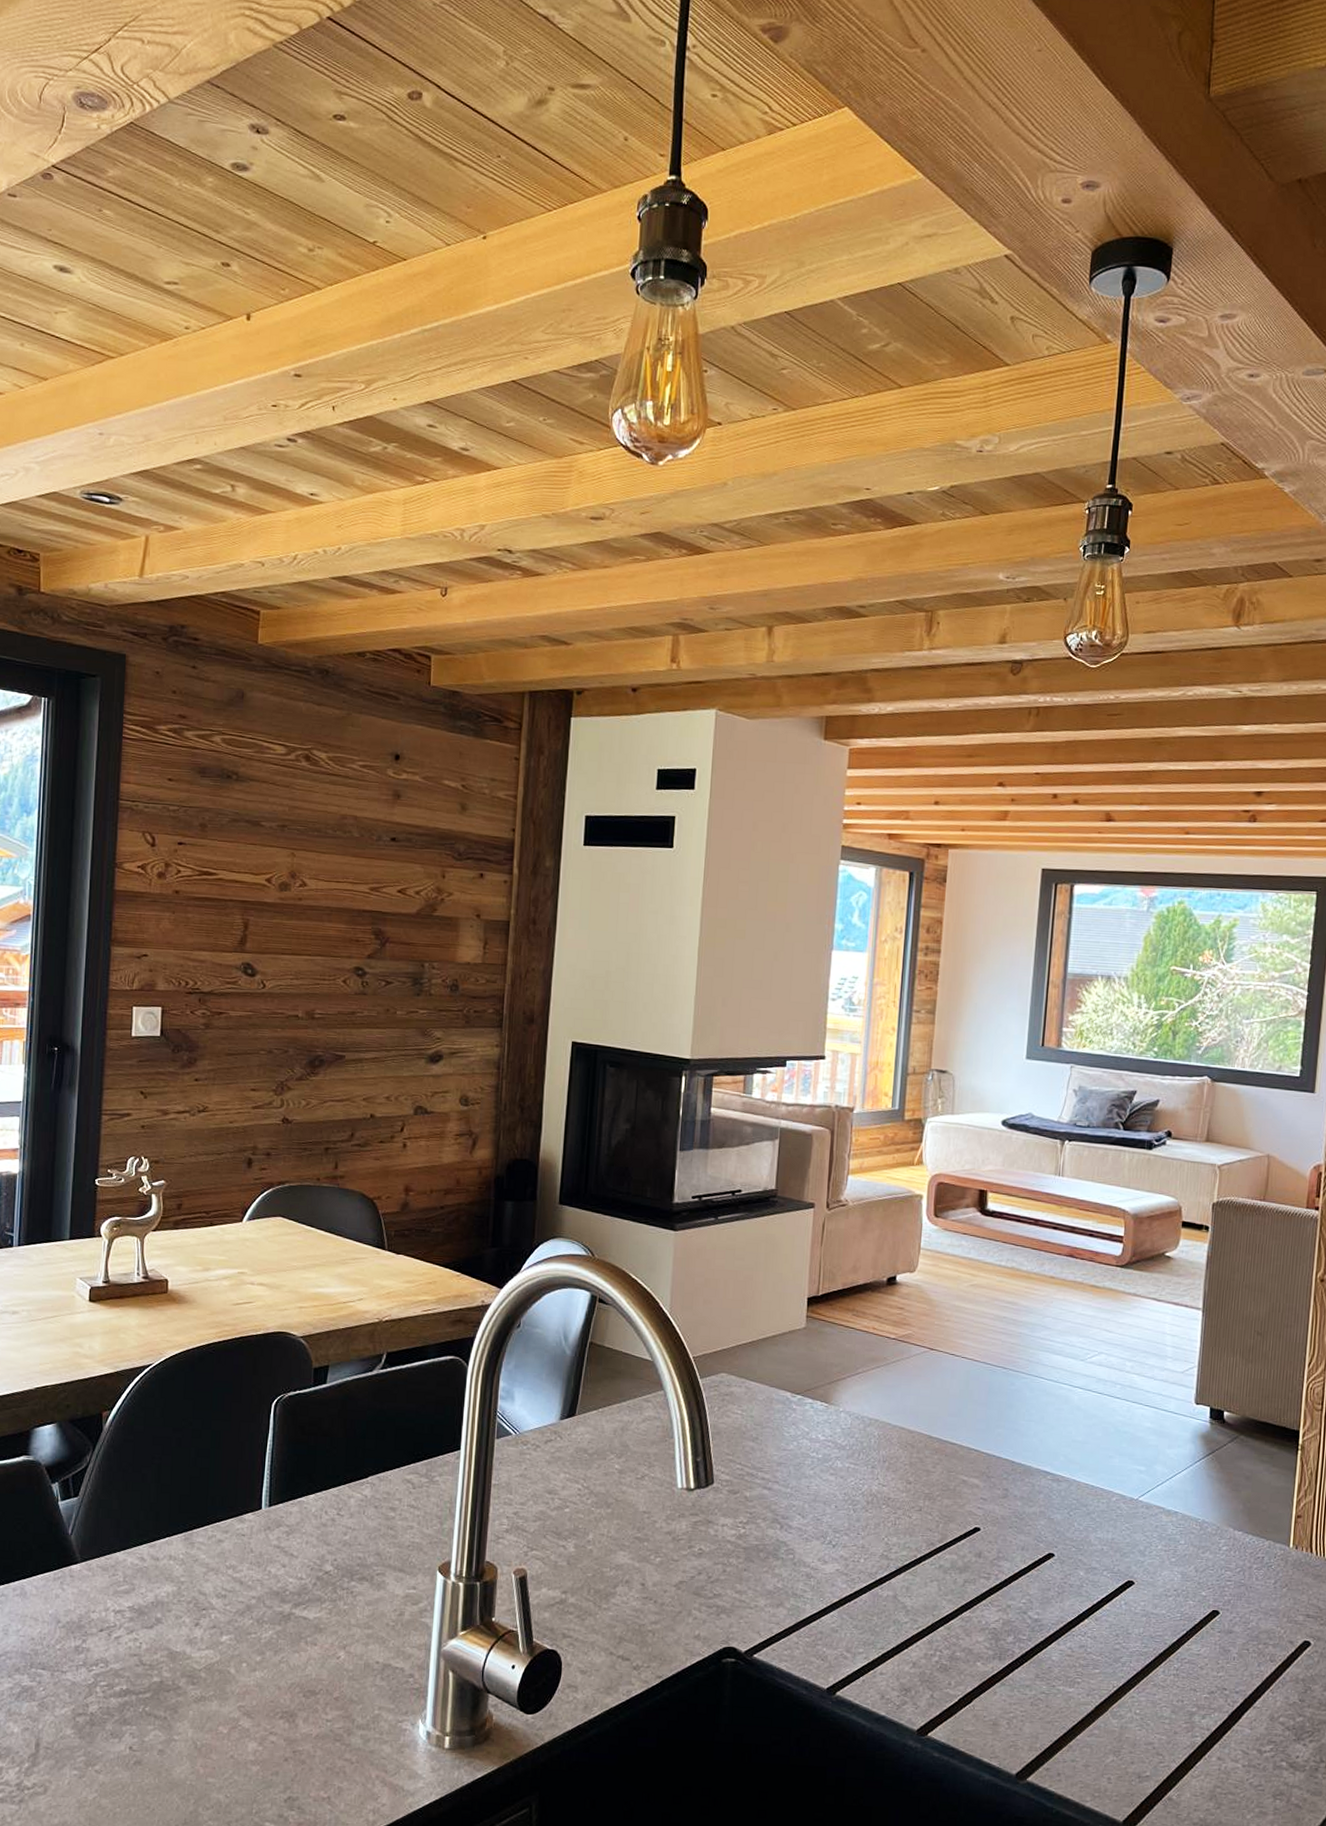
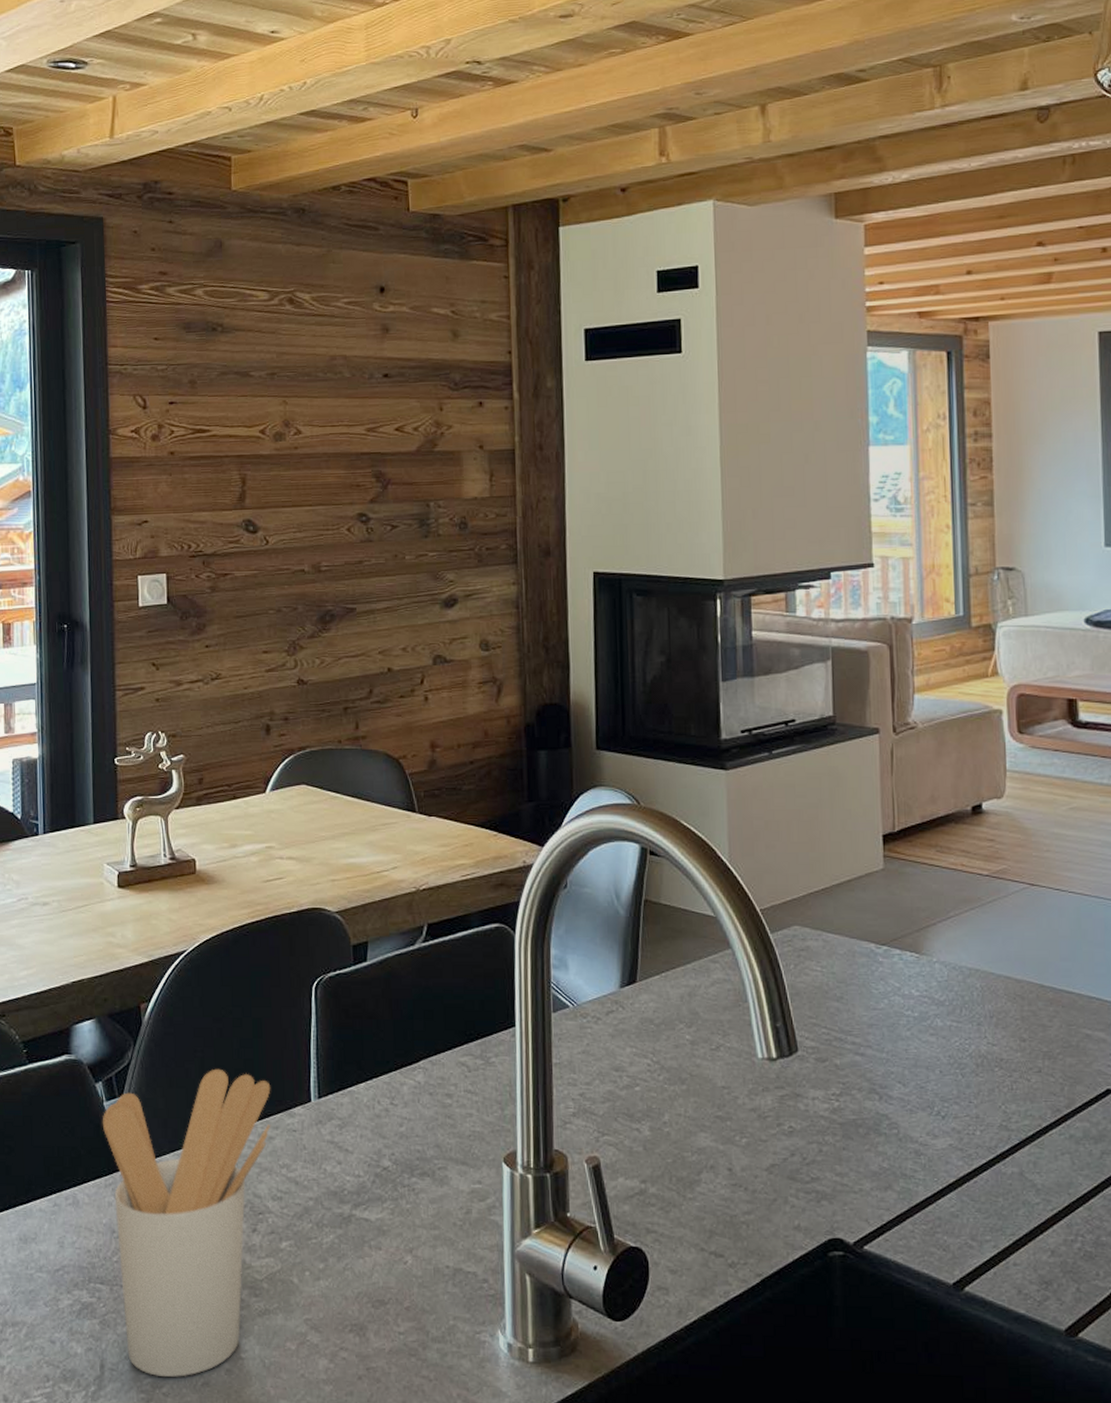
utensil holder: none [55,1475,224,1756] -> present [102,1068,271,1377]

